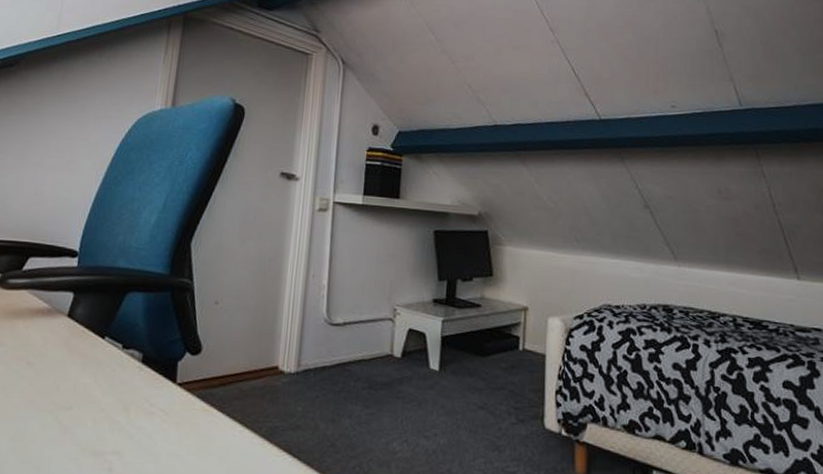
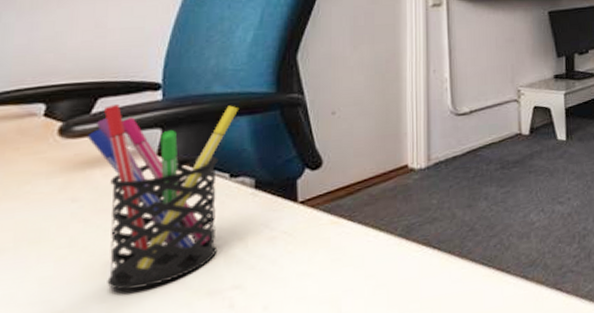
pen holder: none [16,264,137,435] -> present [86,103,238,291]

